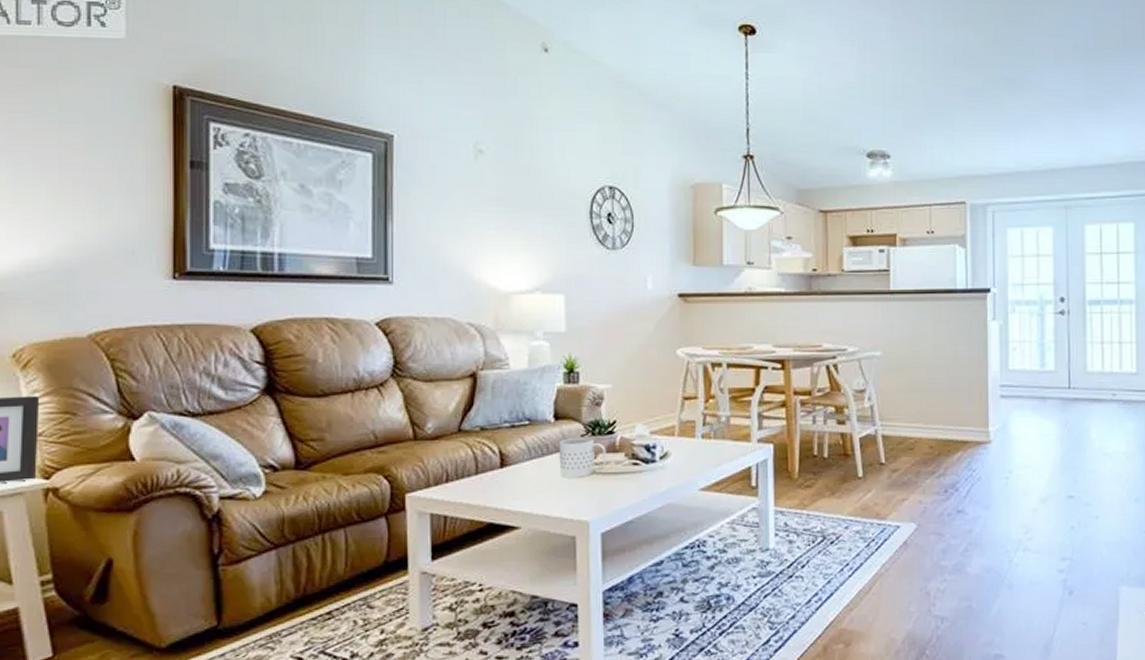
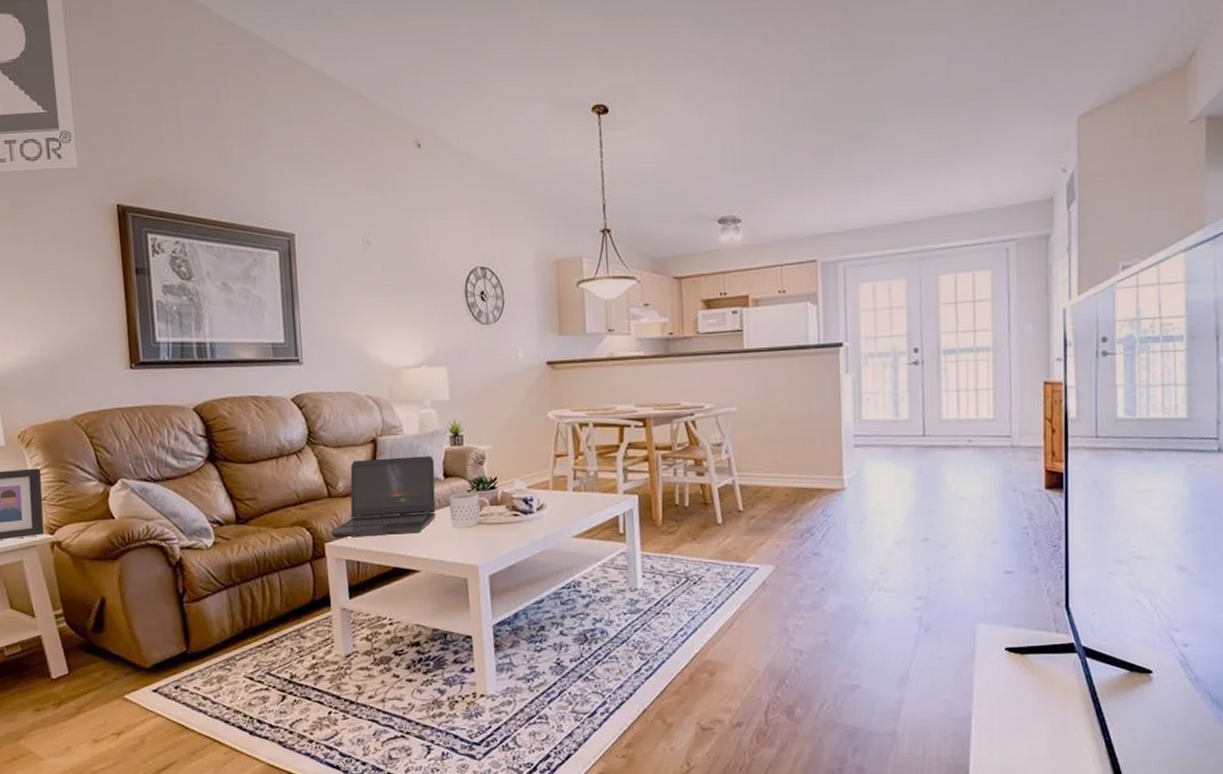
laptop computer: none [414,394,544,488] -> present [331,456,436,539]

